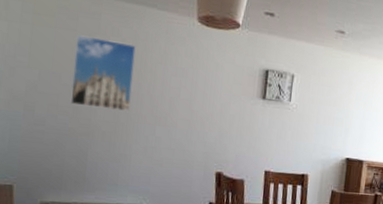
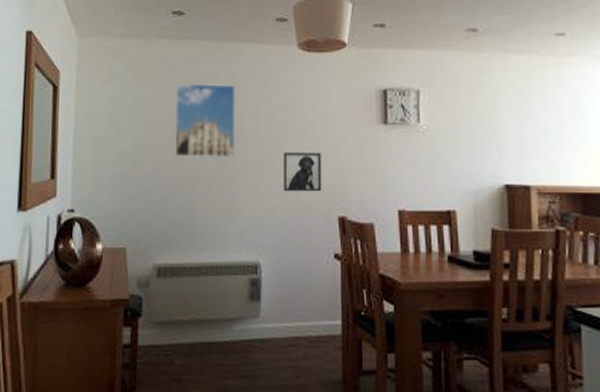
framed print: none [171,113,208,150] -> present [283,152,322,192]

